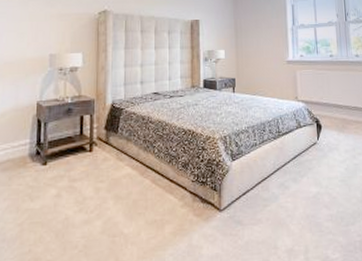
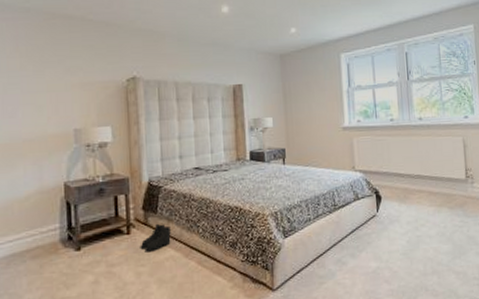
boots: none [101,142,129,168] -> present [141,223,171,251]

